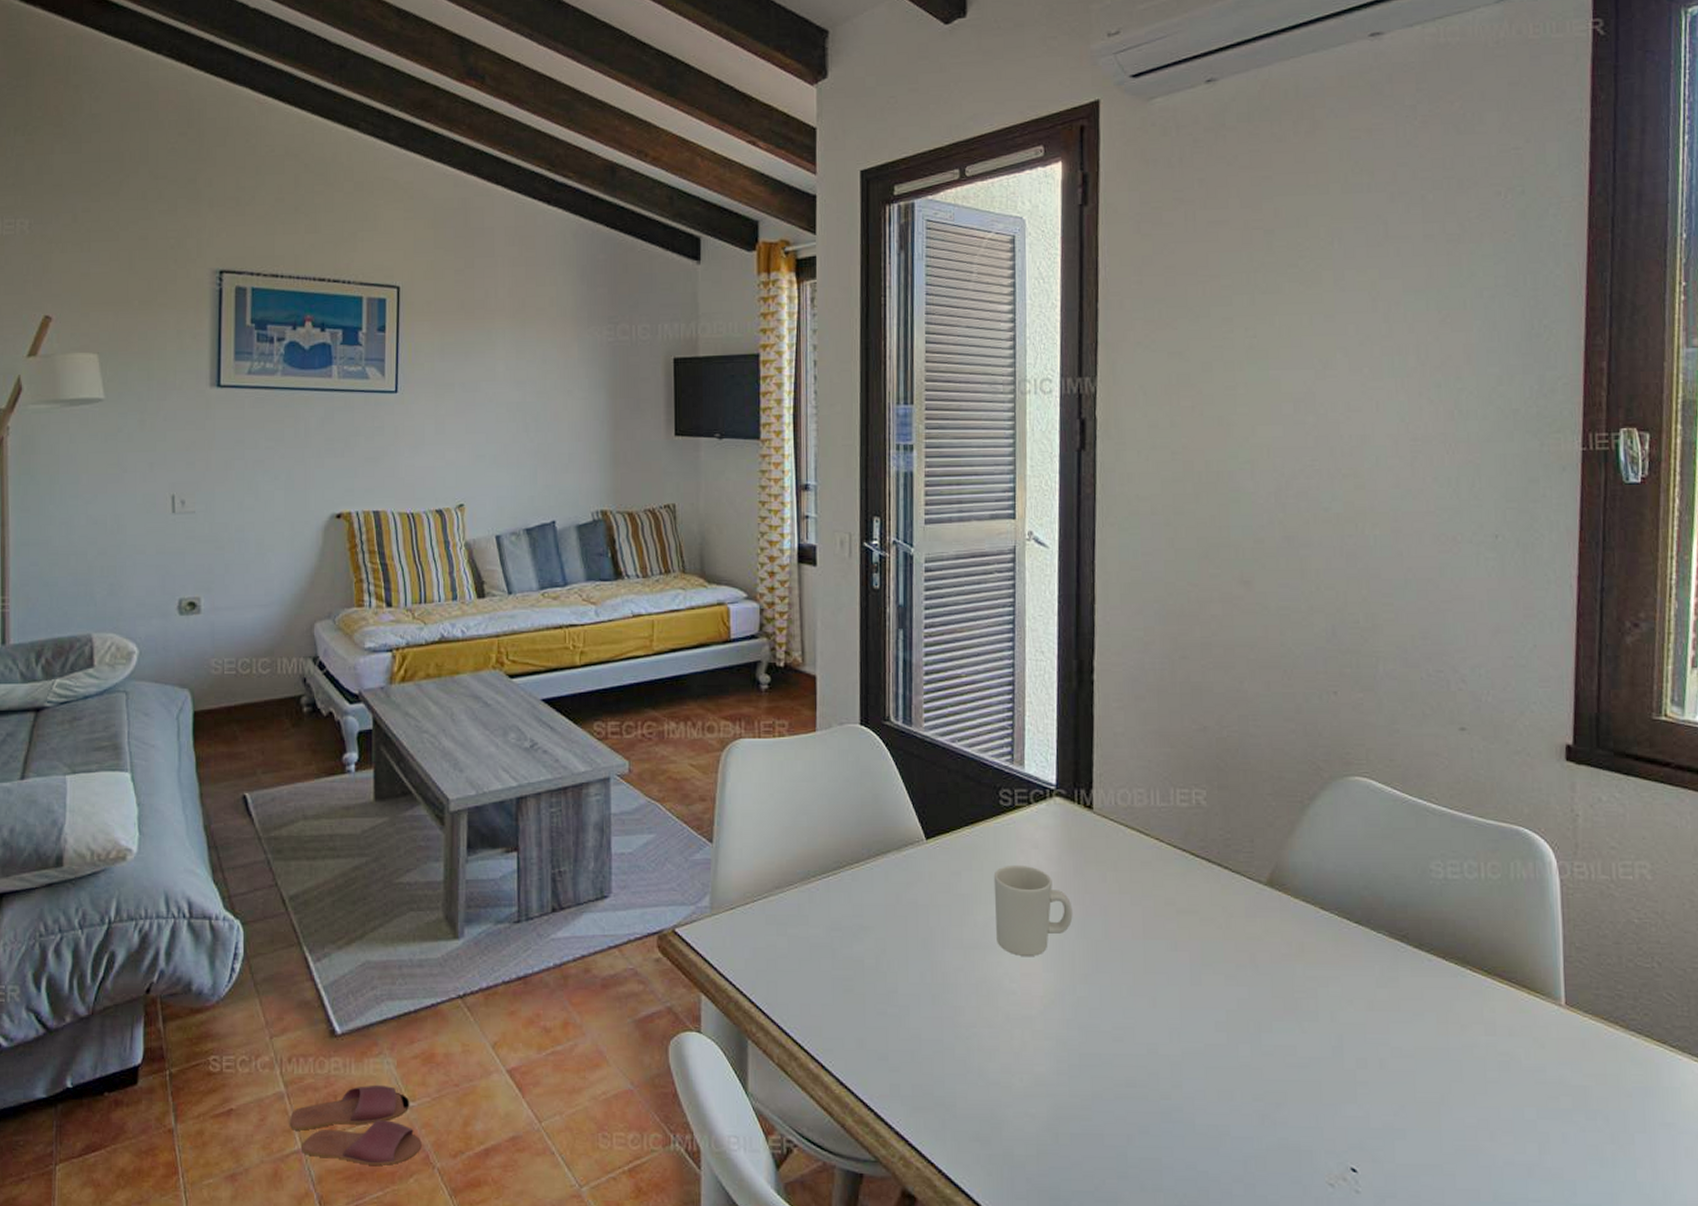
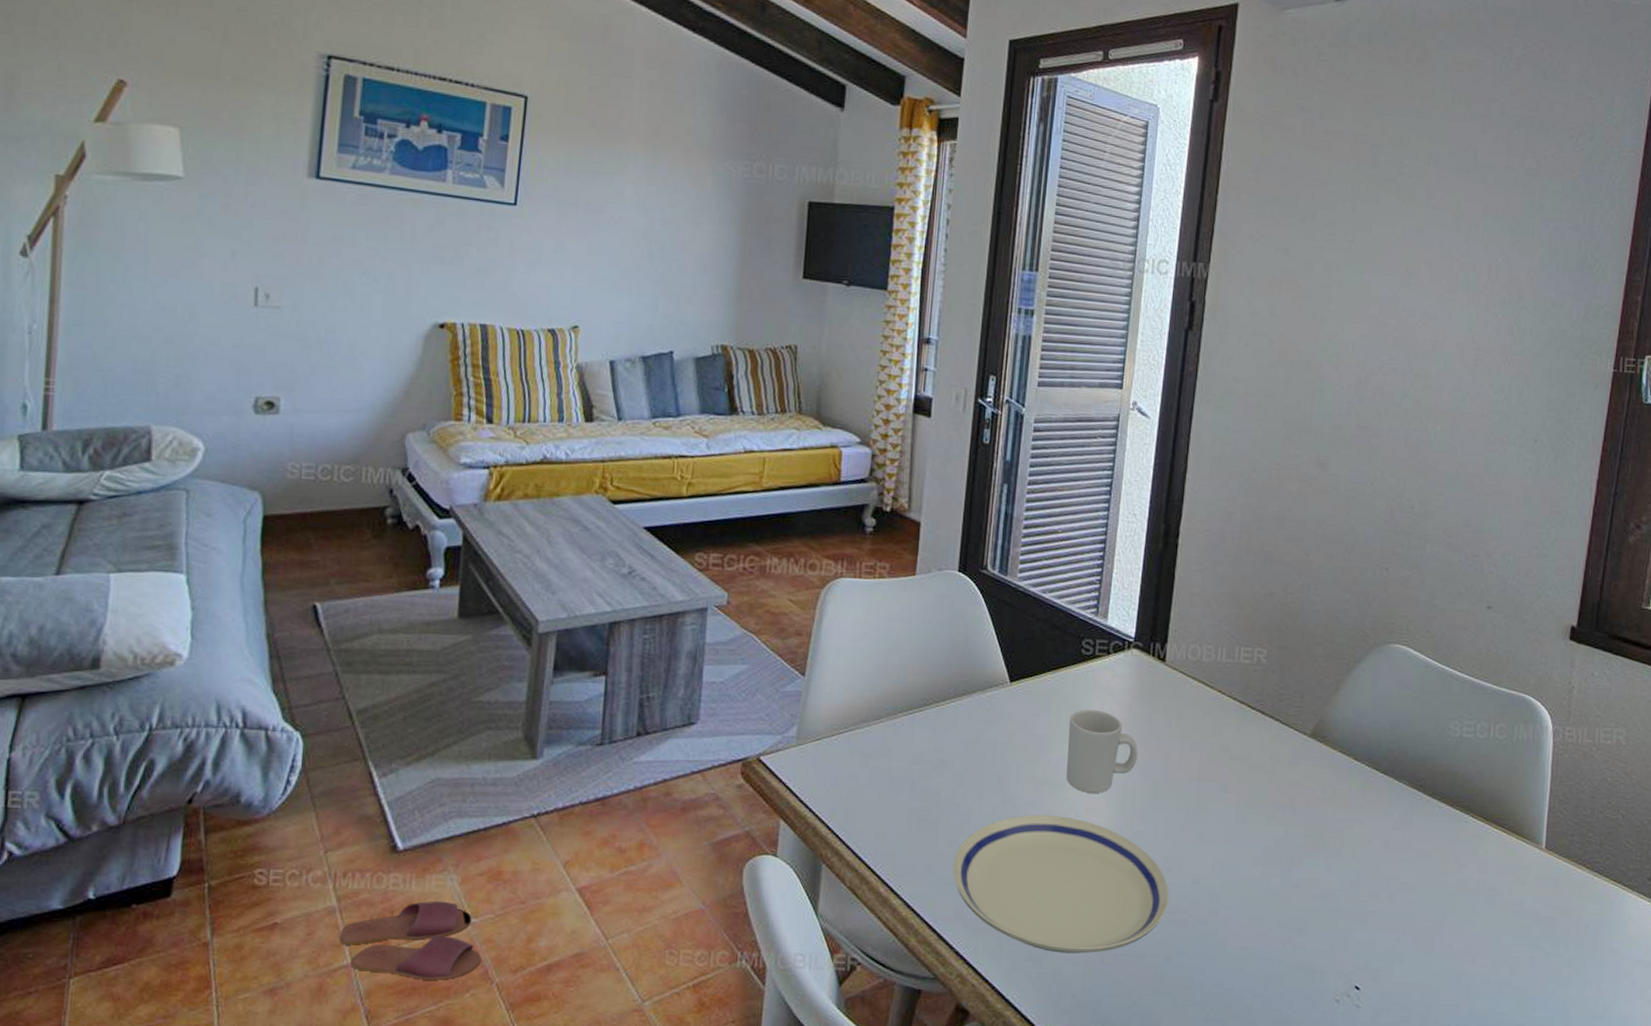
plate: none [884,982,1124,1133] -> present [952,815,1169,954]

